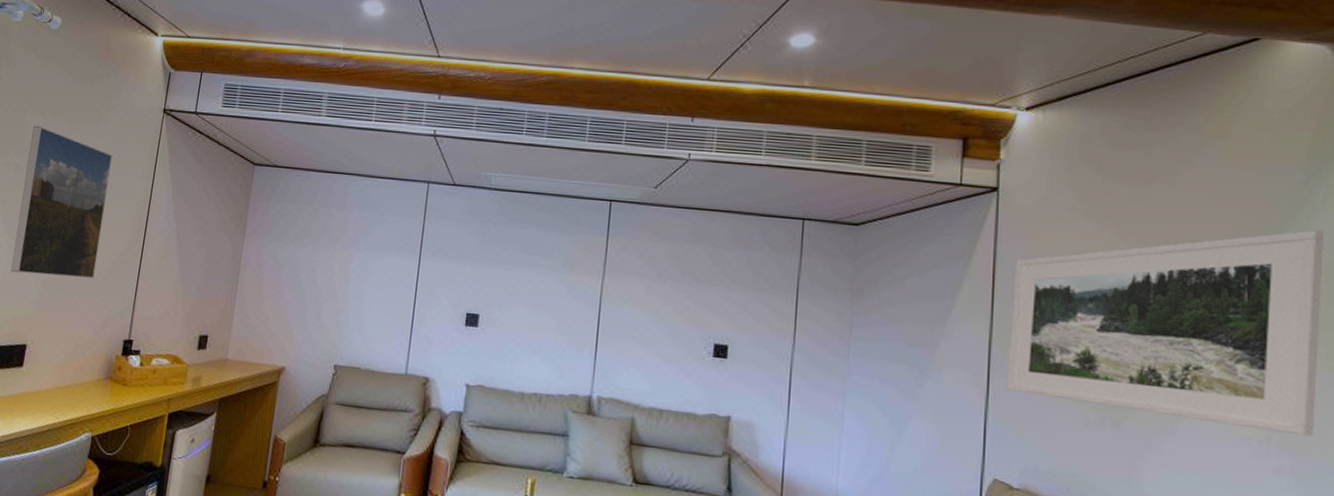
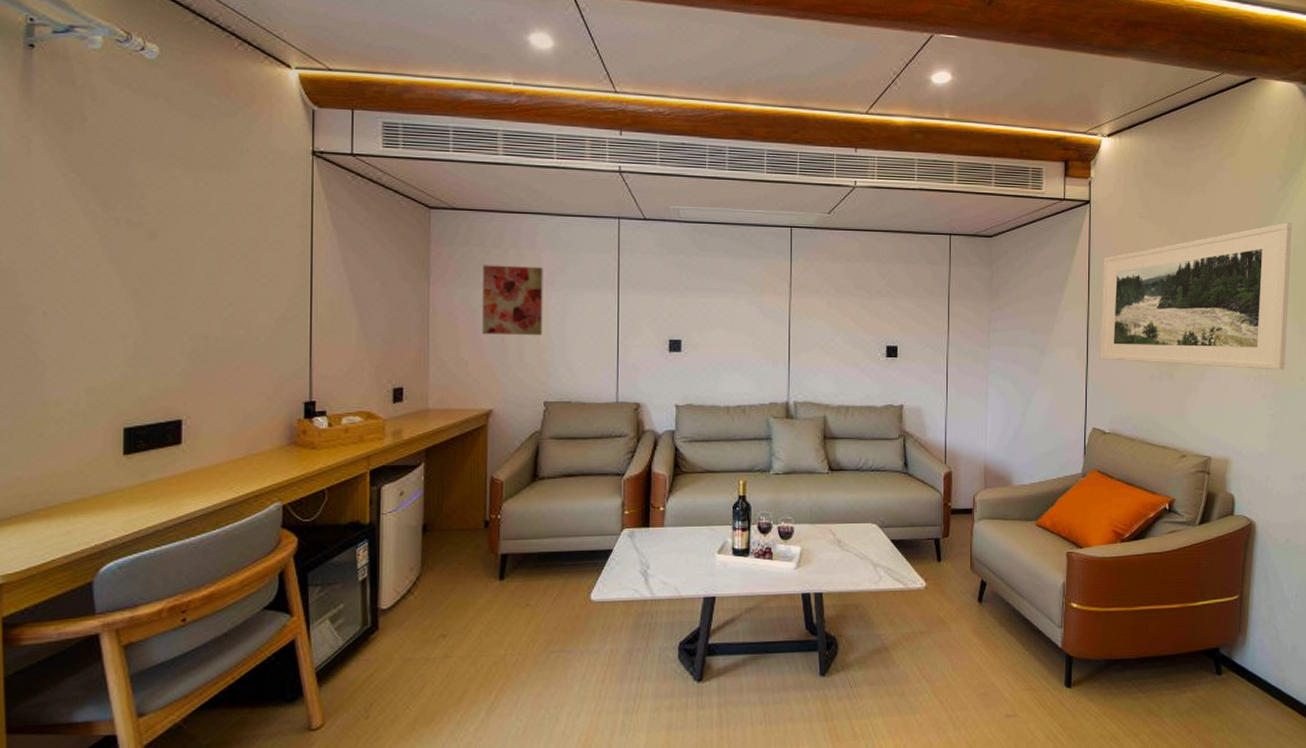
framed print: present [10,125,113,280] -> none [142,173,257,343]
wall art: none [285,222,350,297] -> present [482,265,543,336]

